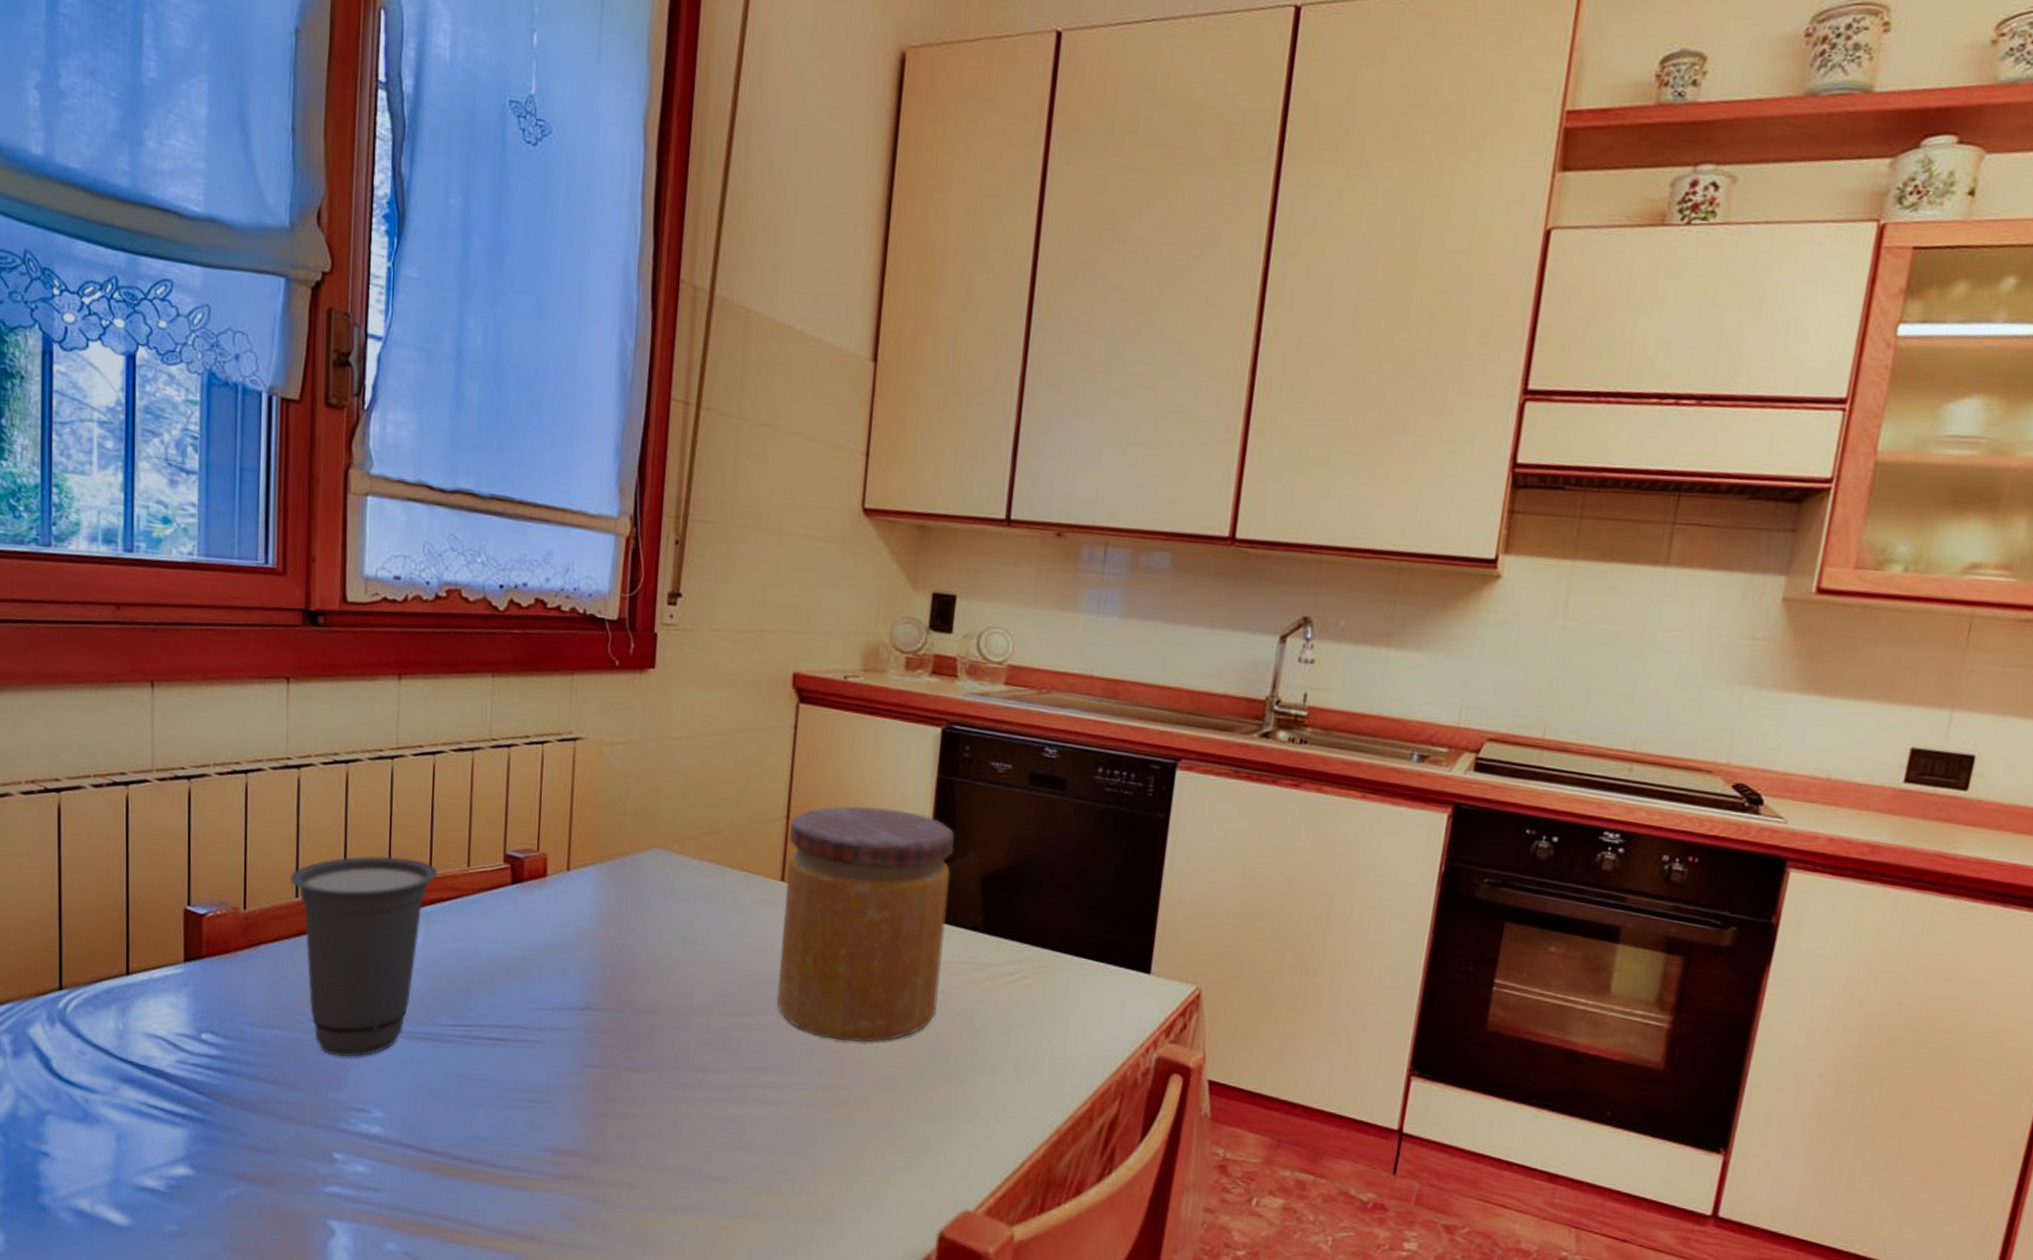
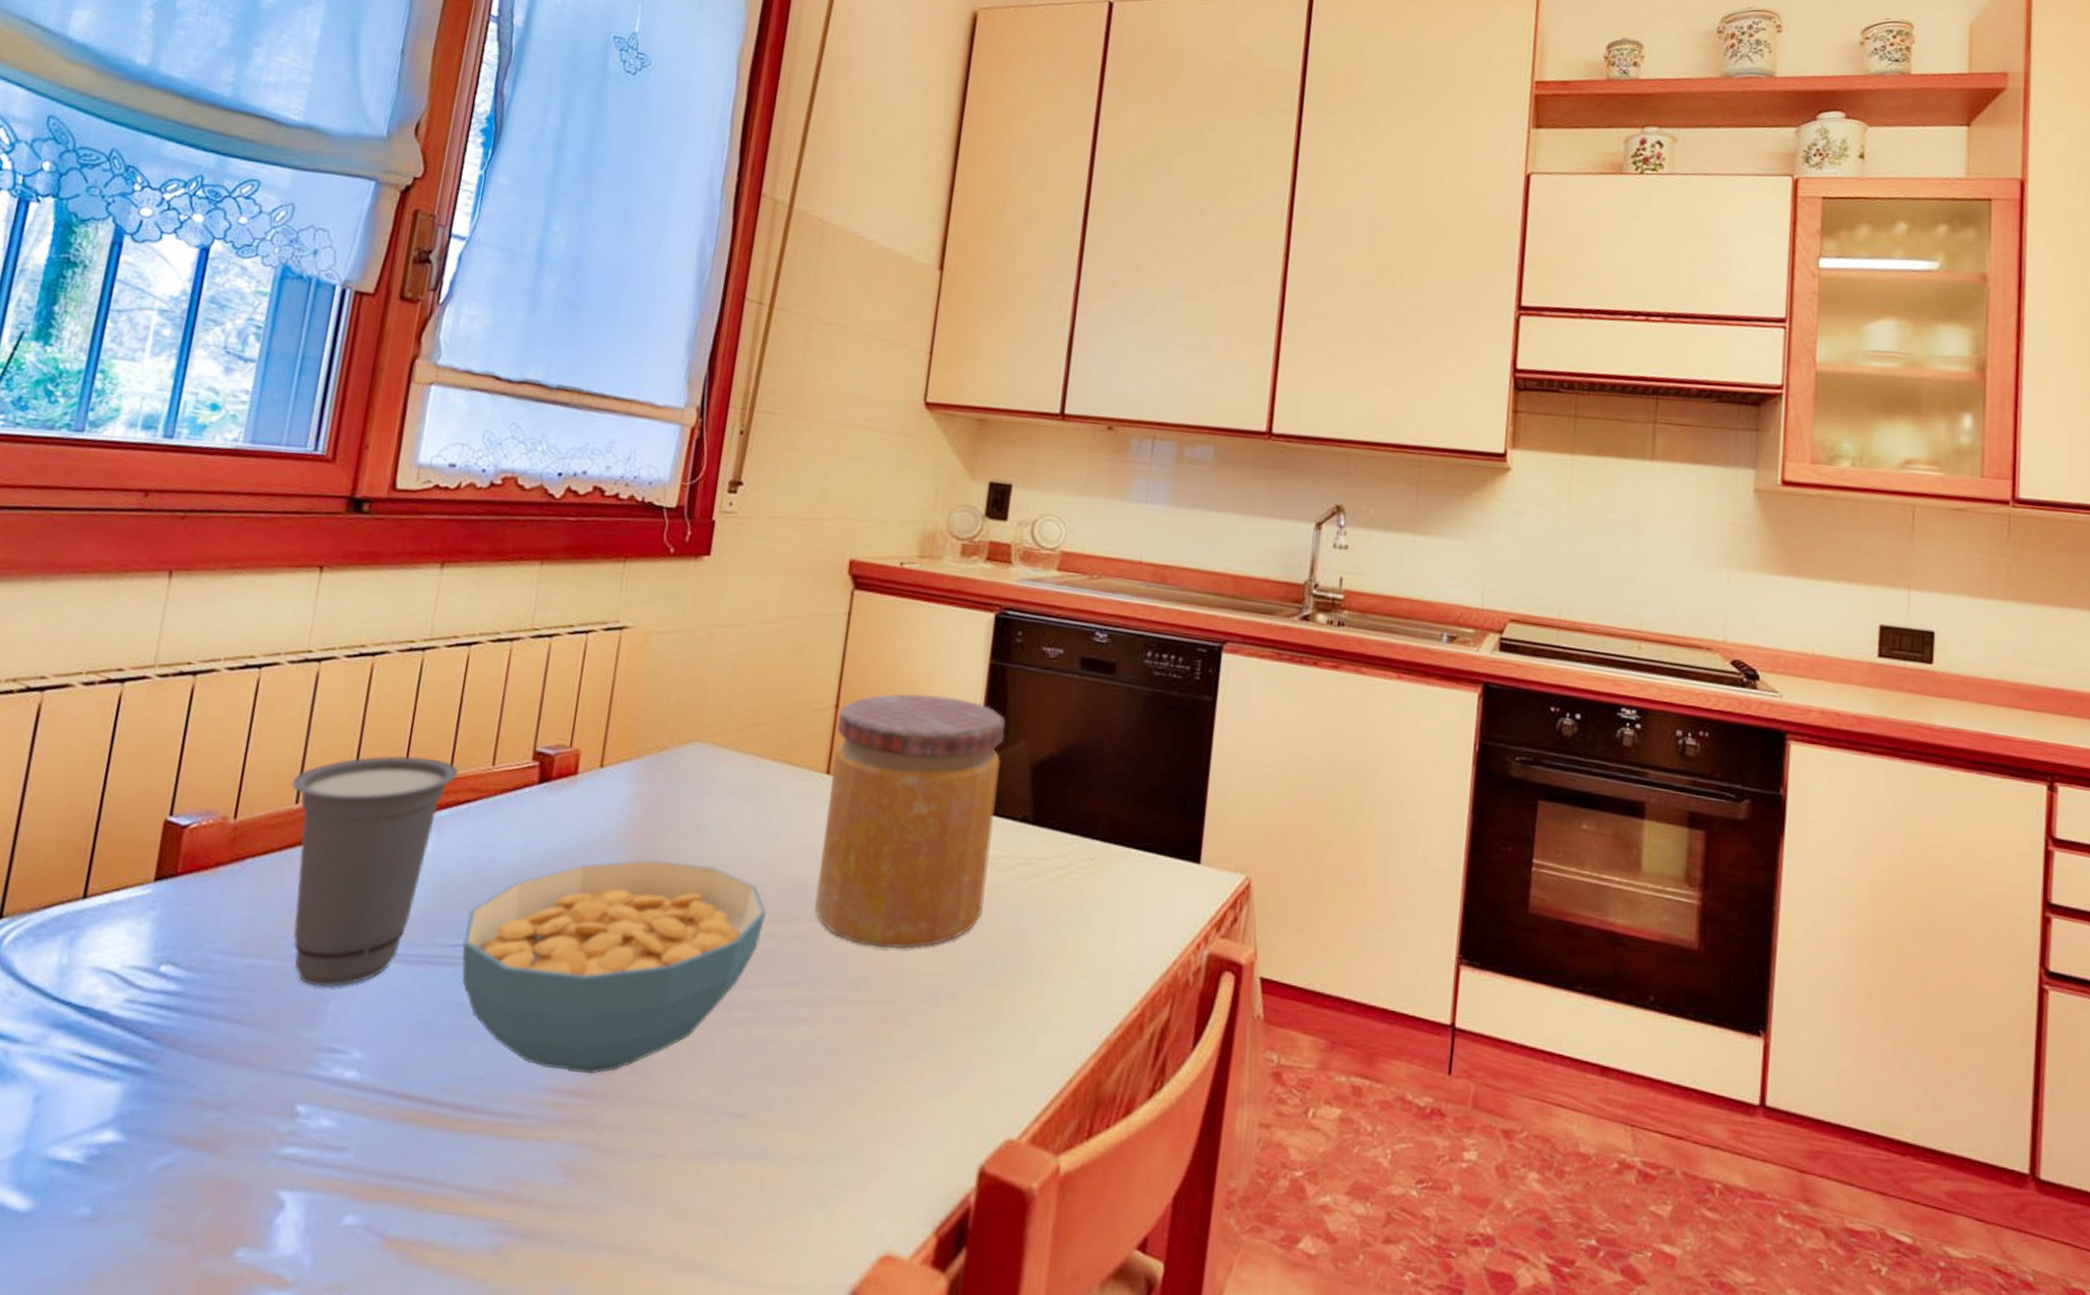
cereal bowl: none [459,955,732,1139] -> present [462,859,766,1075]

